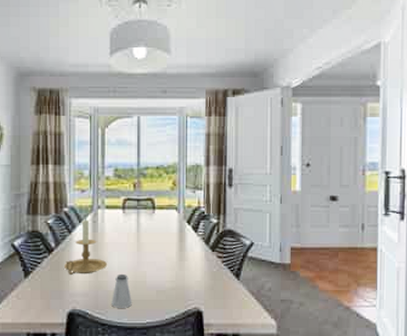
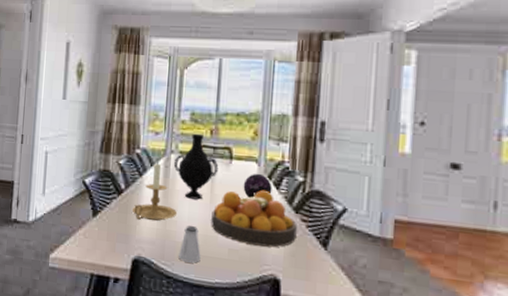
vase: none [102,188,143,249] -> present [174,133,219,200]
fruit bowl: none [139,234,214,284] -> present [211,190,297,248]
decorative orb: none [166,219,191,243] -> present [243,173,272,199]

